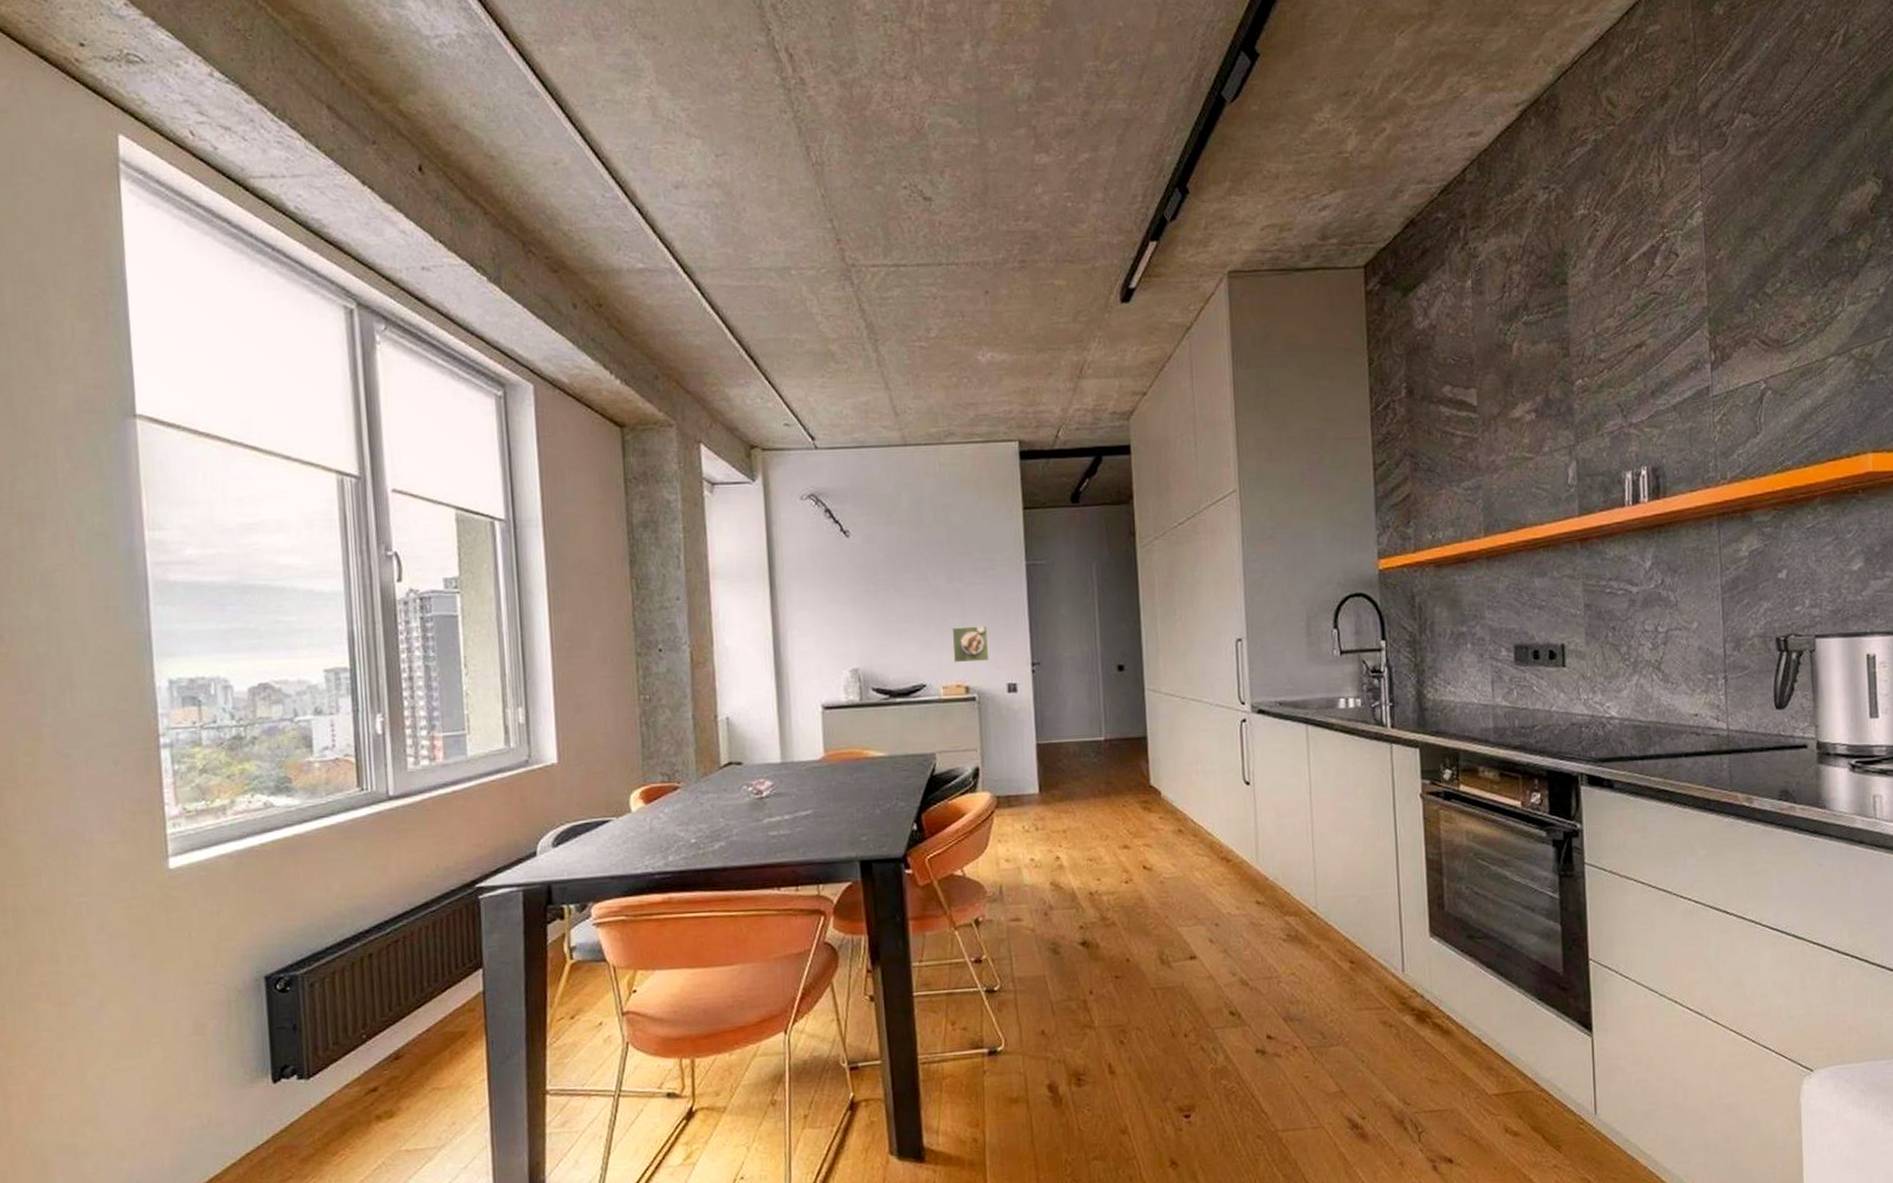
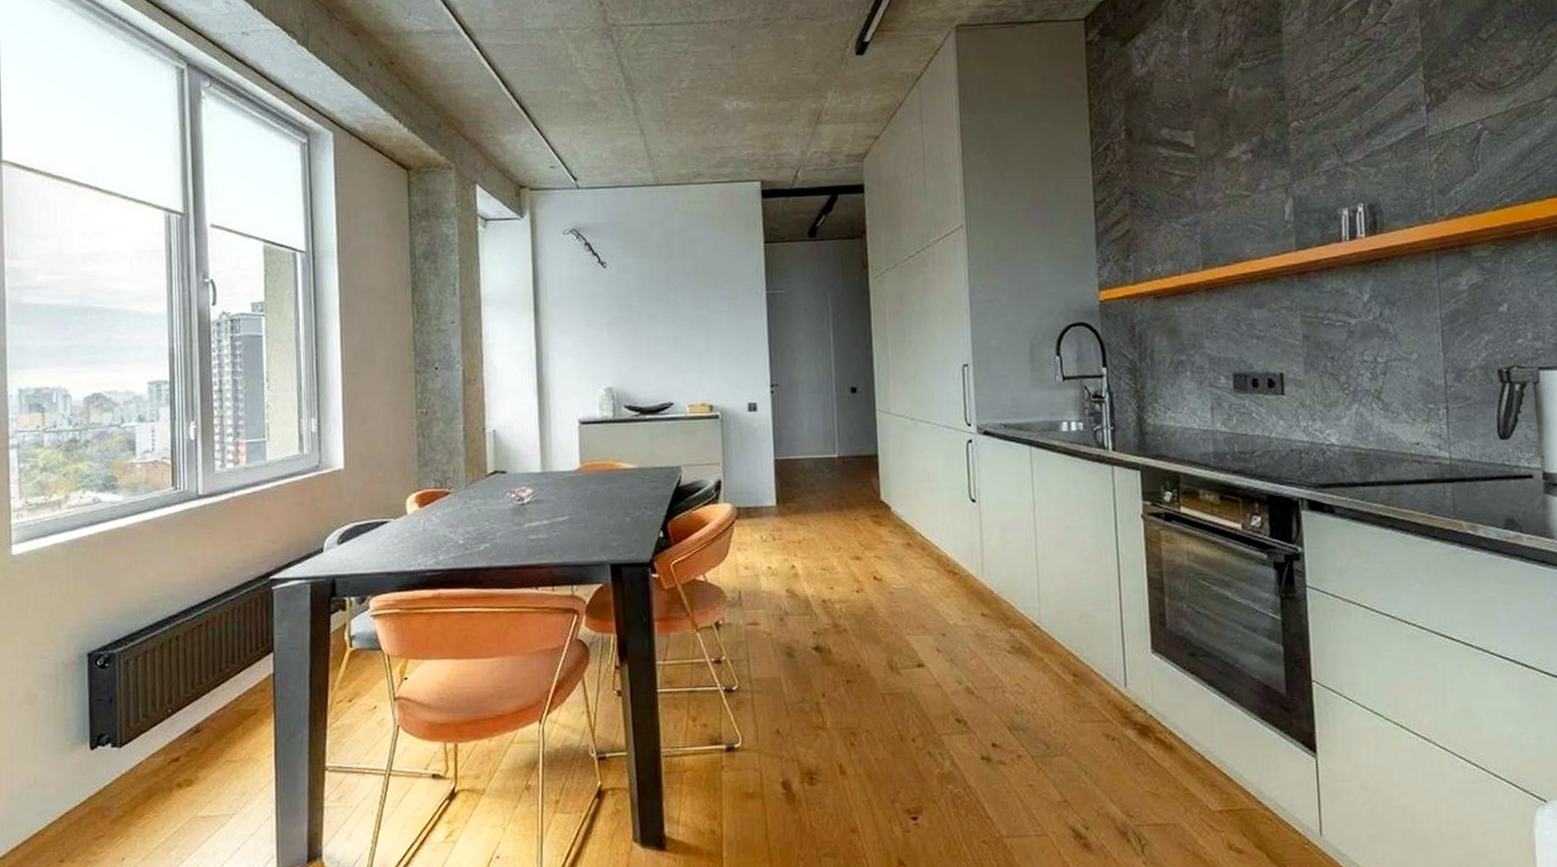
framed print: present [952,626,989,663] -> none [698,349,732,384]

